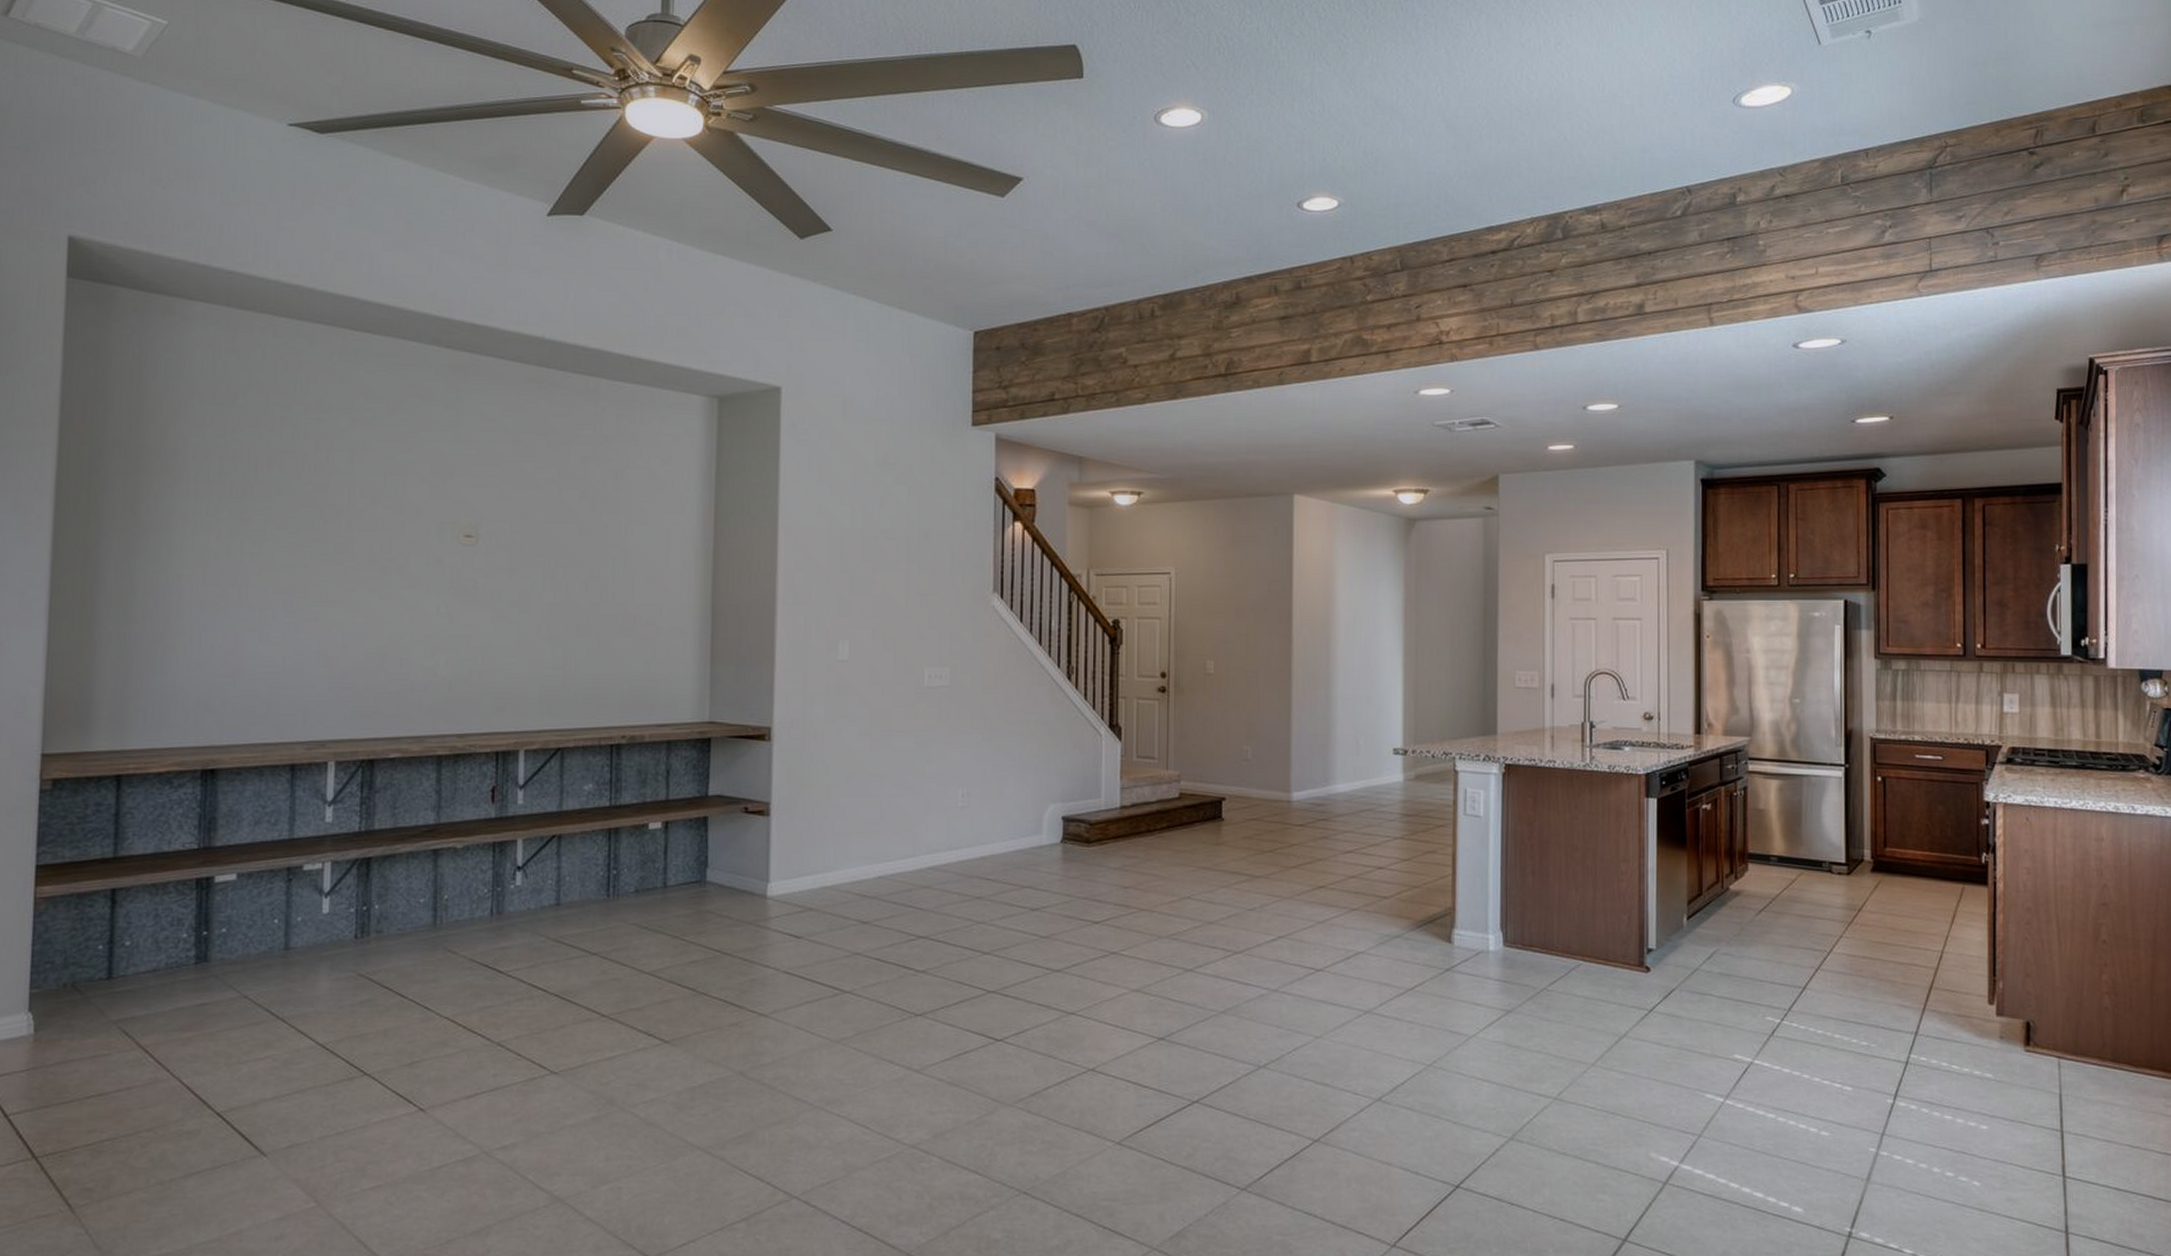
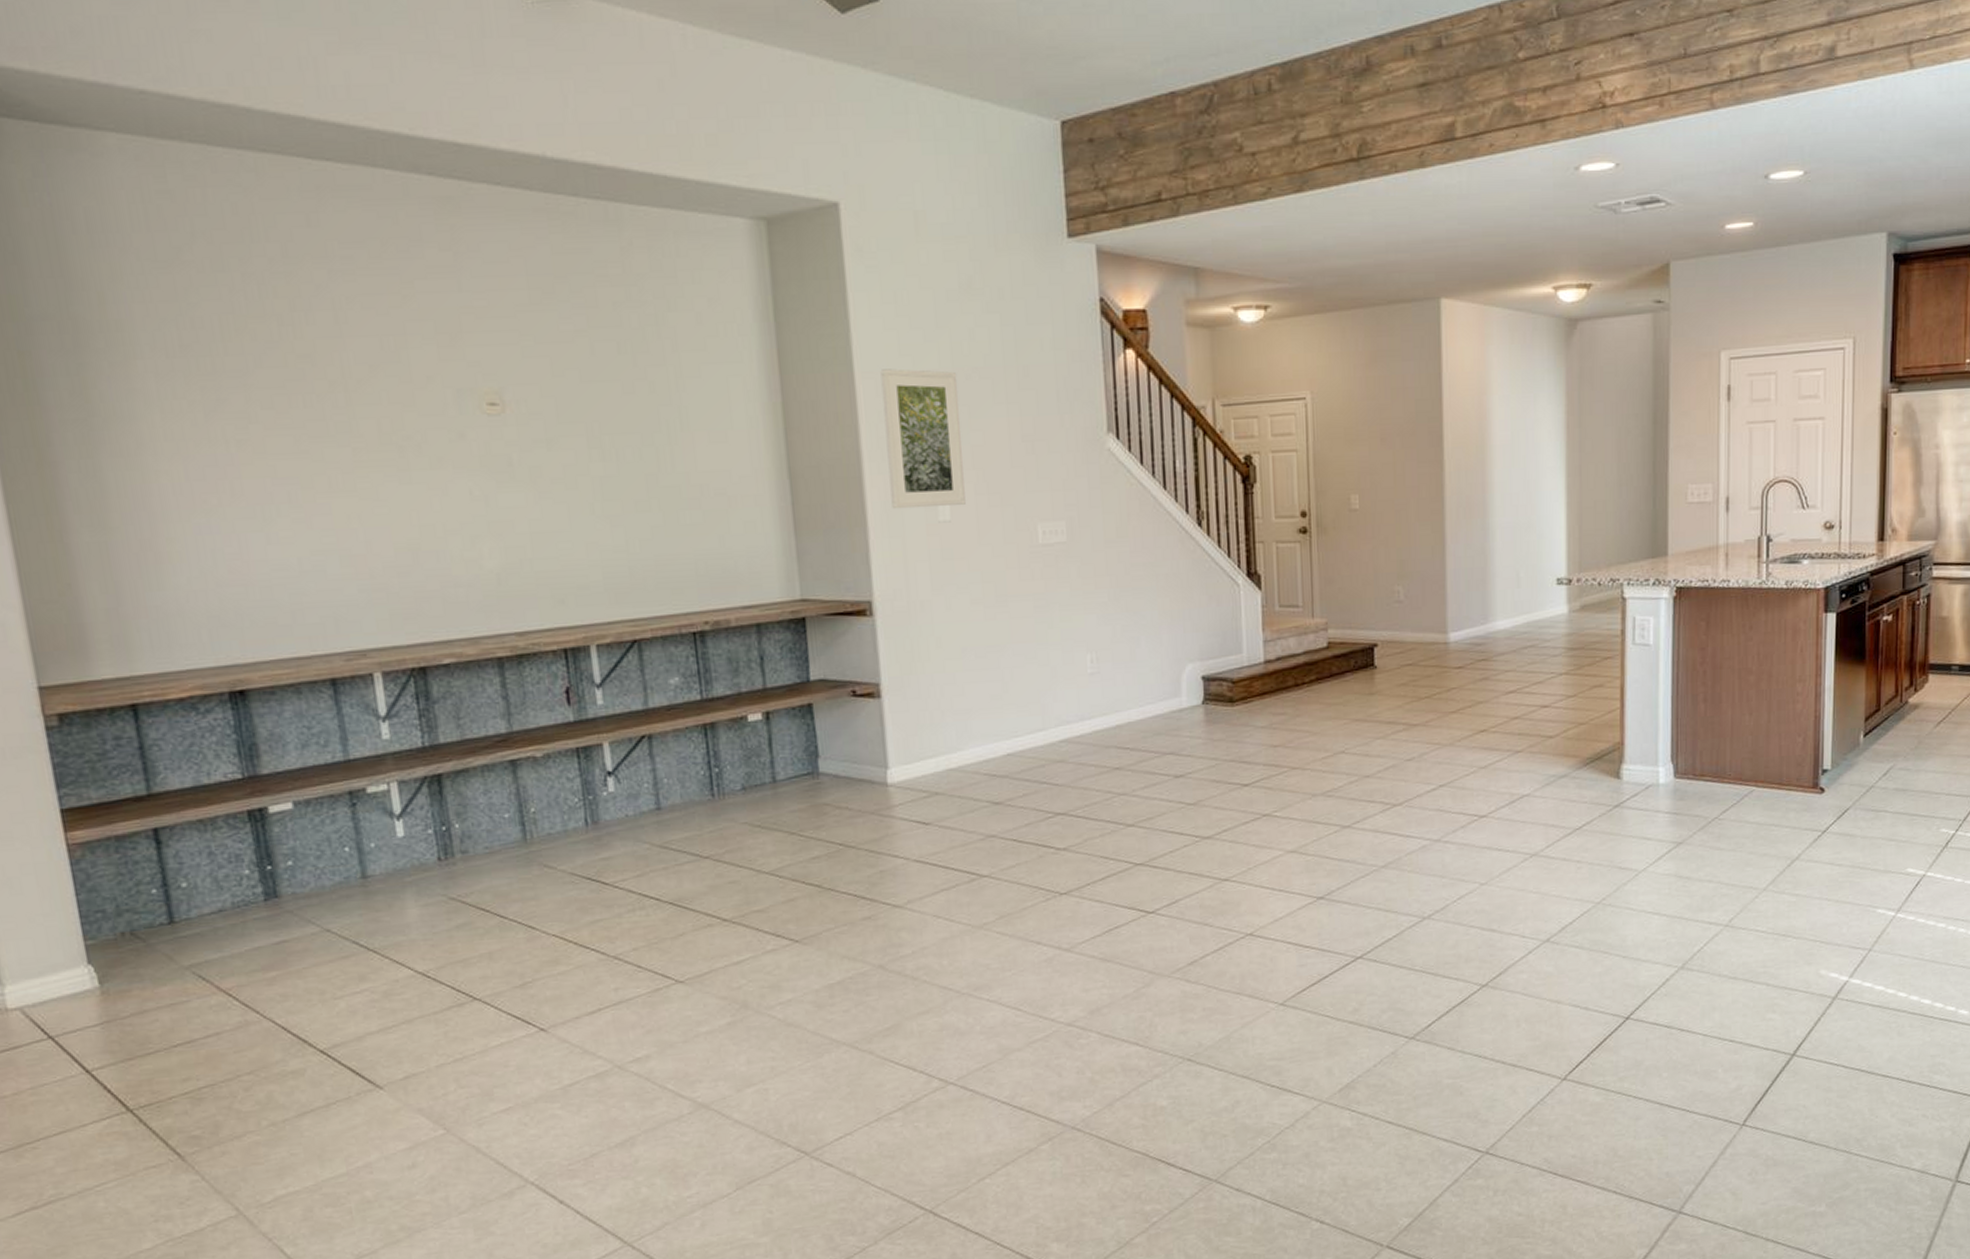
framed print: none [798,526,866,648] -> present [880,369,966,510]

